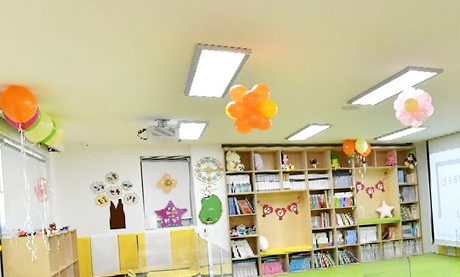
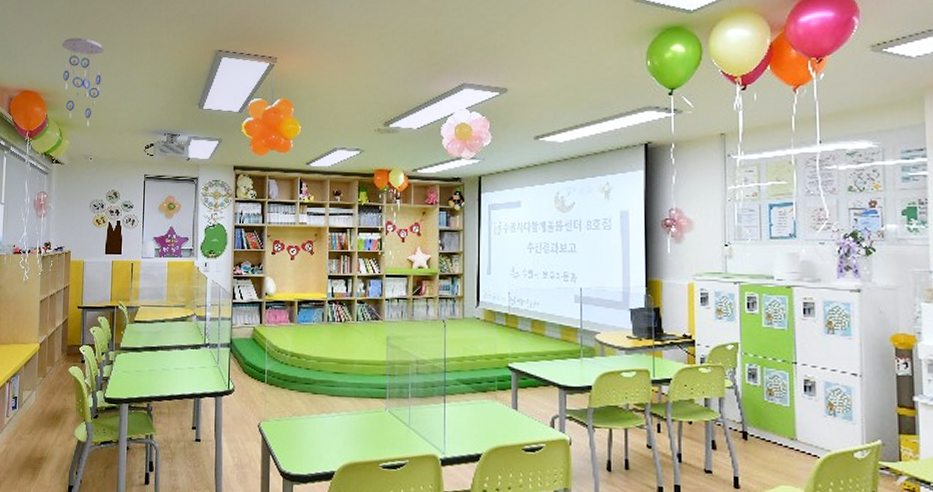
ceiling mobile: none [45,35,89,117] -> present [61,37,104,127]

